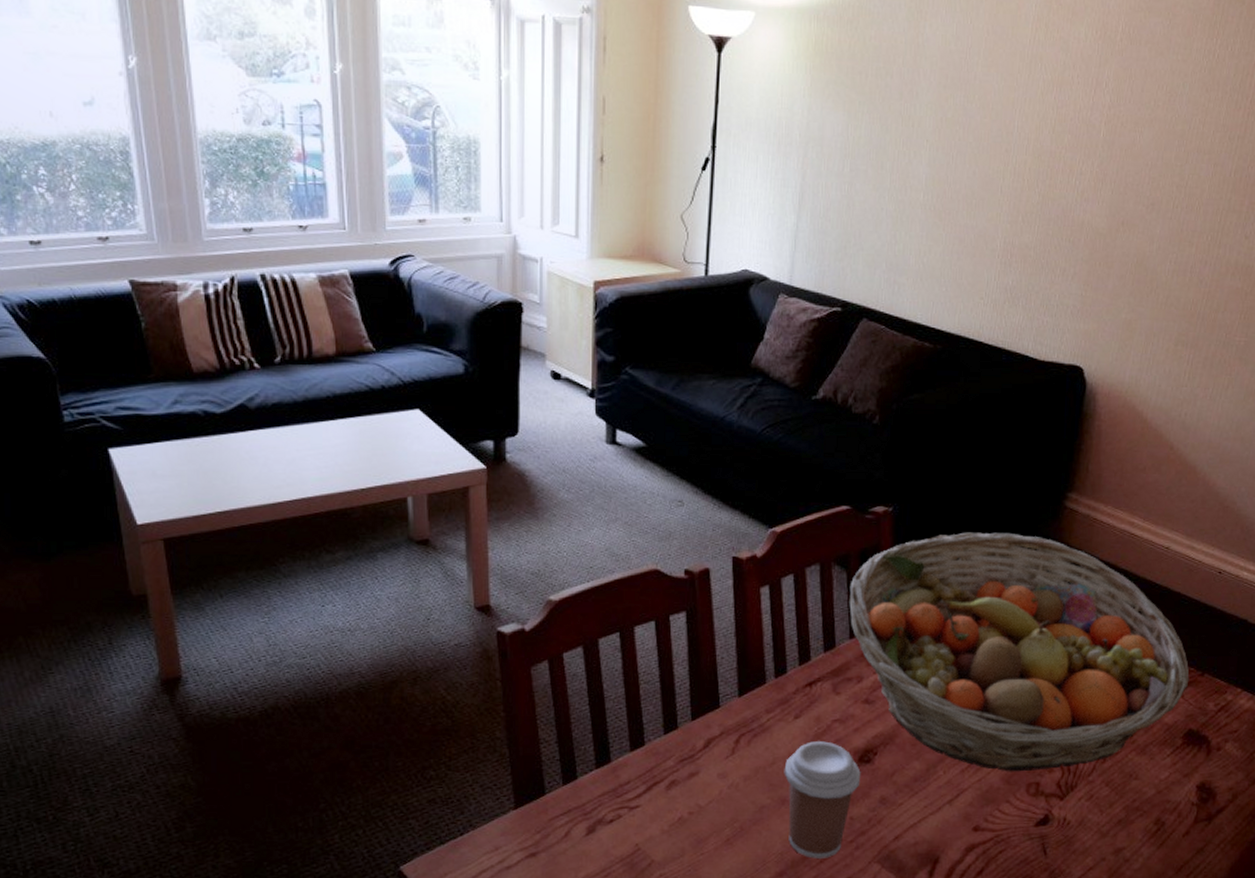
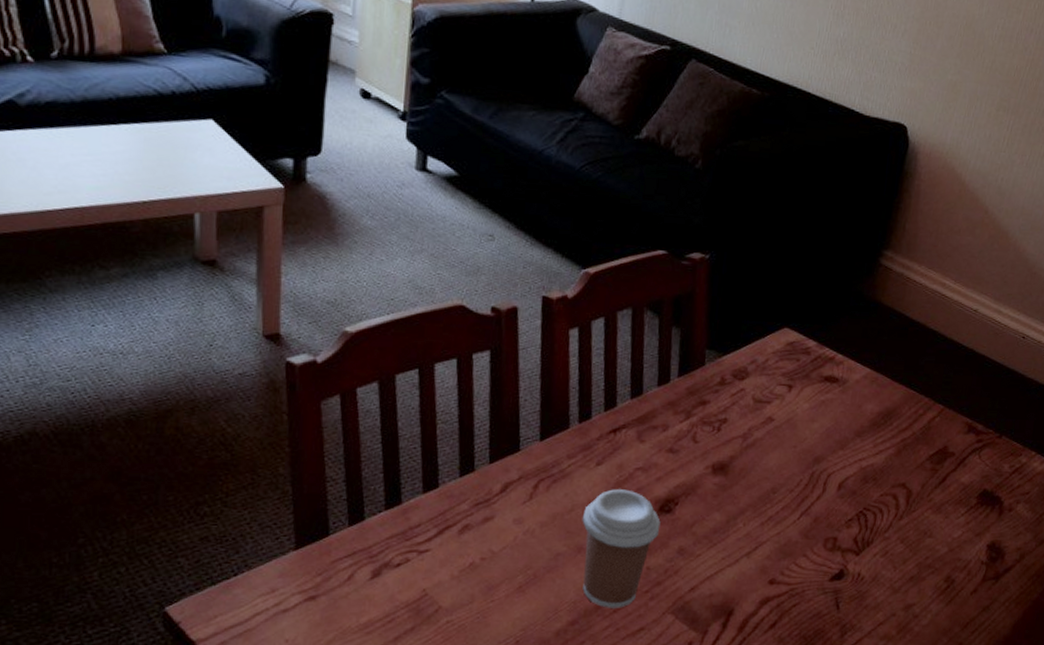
fruit basket: present [849,532,1190,772] -> none [659,284,988,527]

